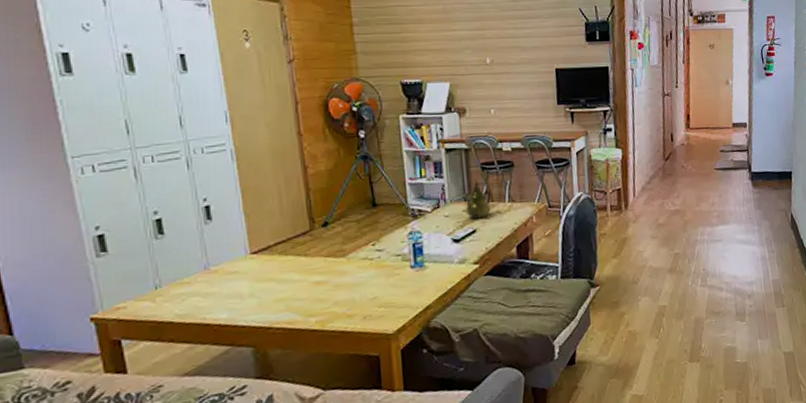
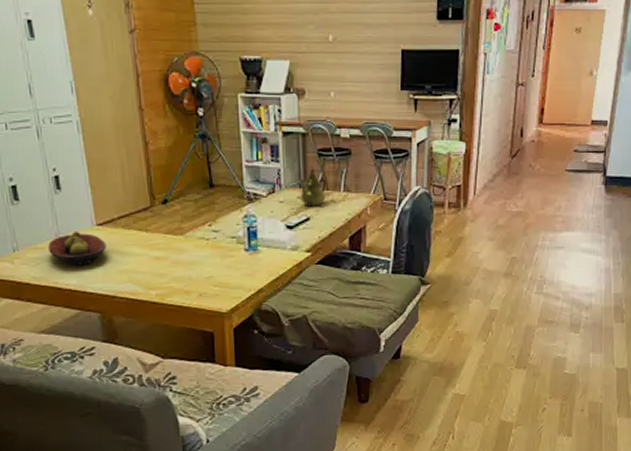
fruit bowl: none [196,261,261,299] -> present [48,231,106,266]

